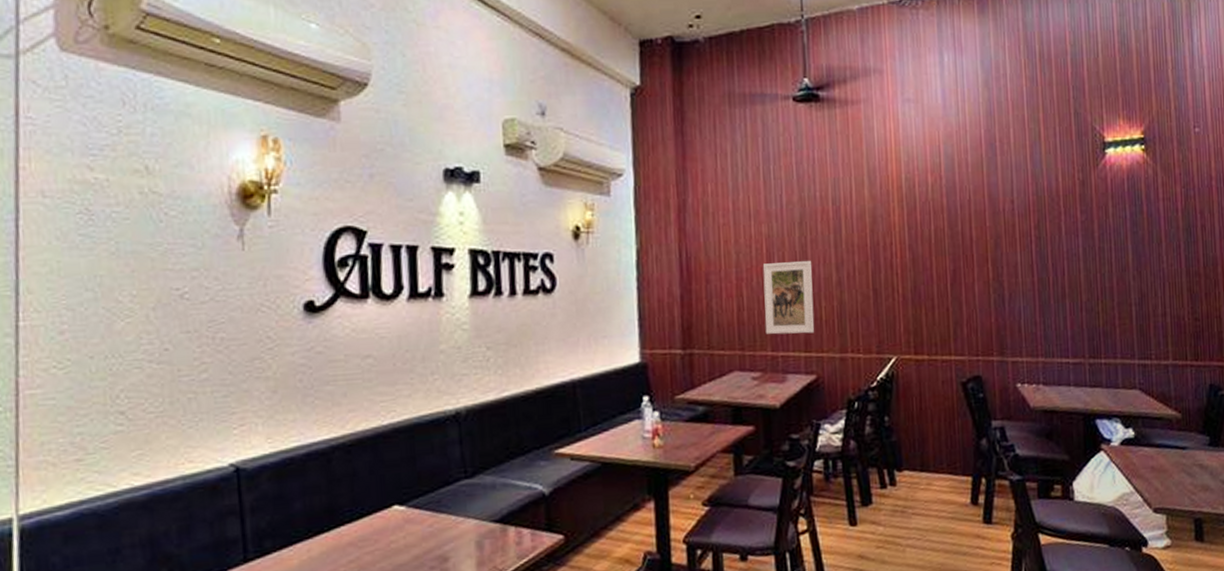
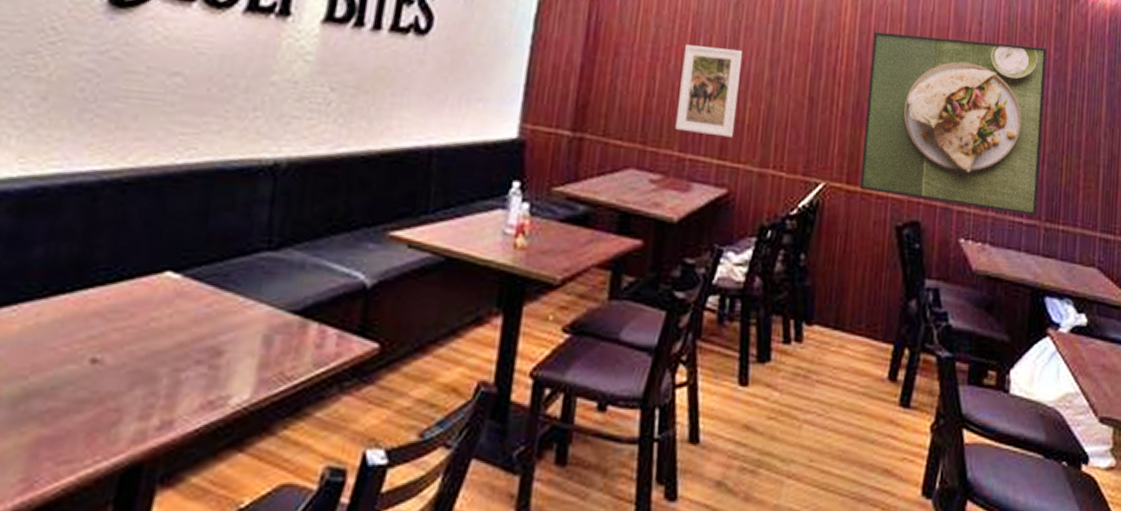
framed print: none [920,212,1081,358] -> present [860,31,1048,216]

